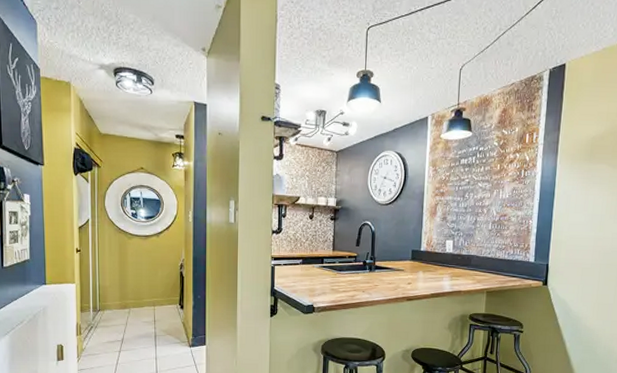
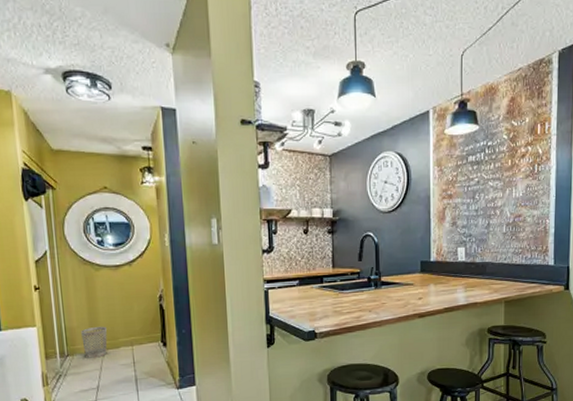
wastebasket: none [112,287,134,314] -> present [81,326,107,358]

